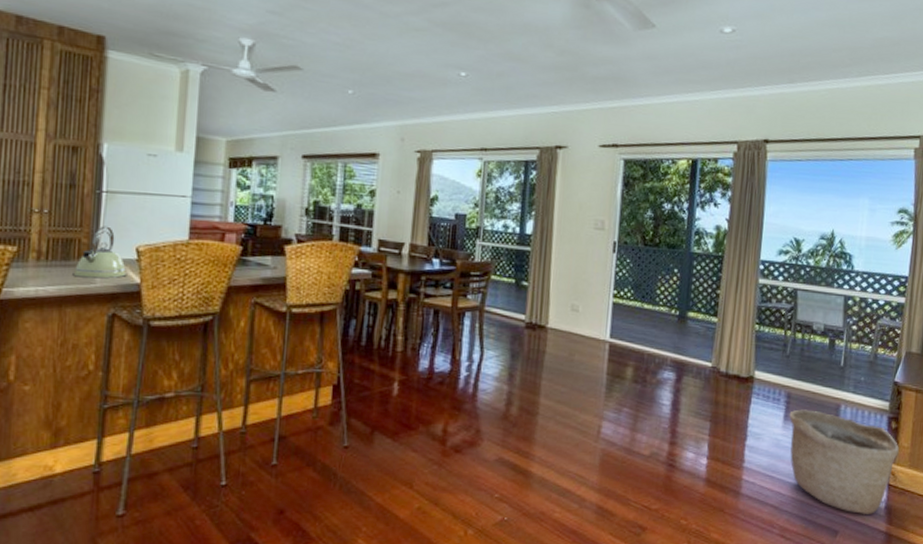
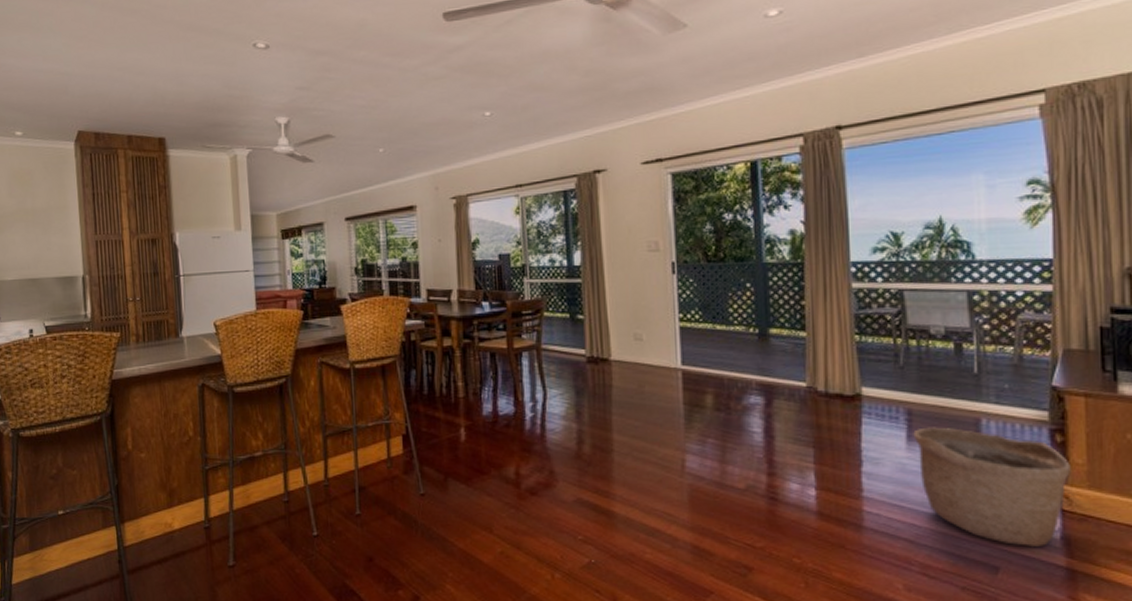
kettle: present [72,226,128,279] -> none [166,306,210,354]

